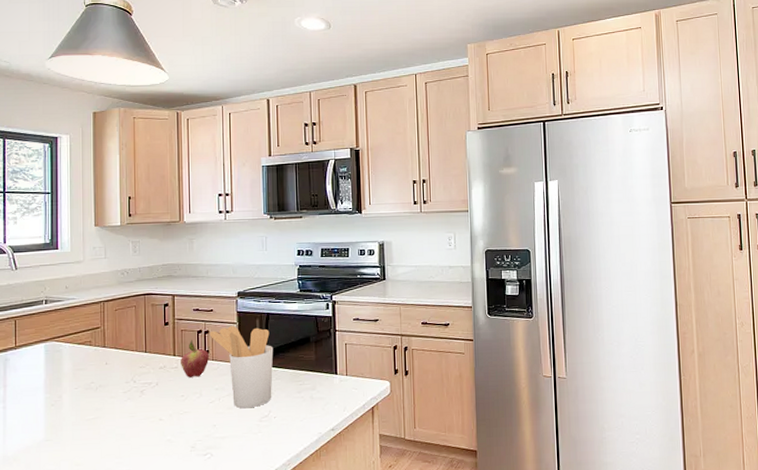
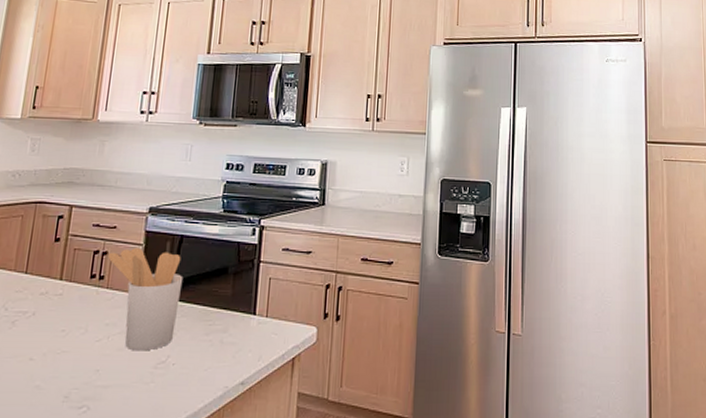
fruit: present [181,340,210,378] -> none [67,262,105,308]

